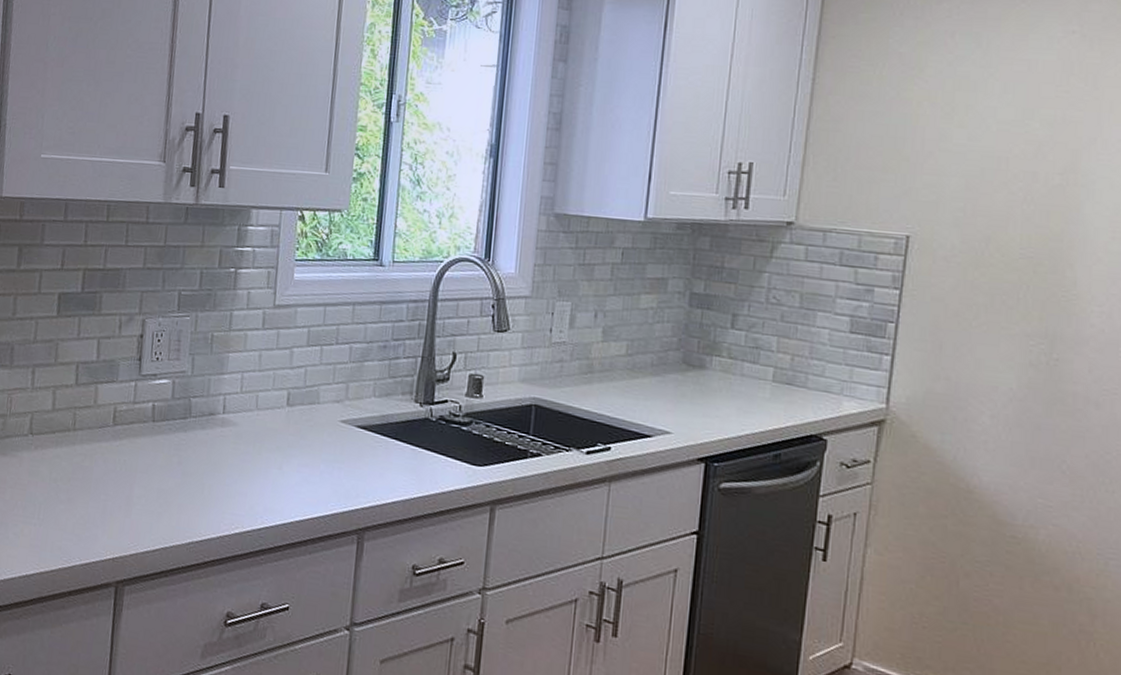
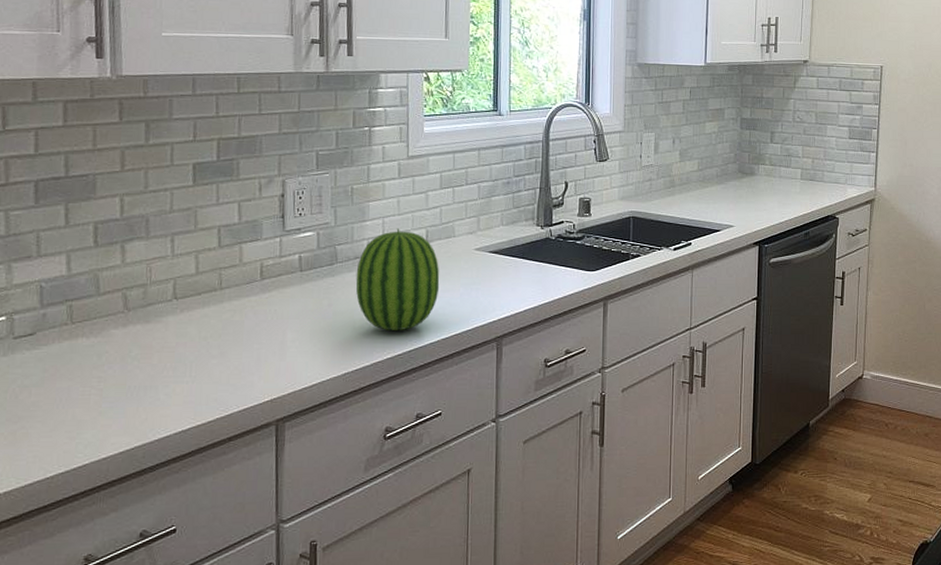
fruit: none [207,386,299,504] -> present [355,228,440,332]

